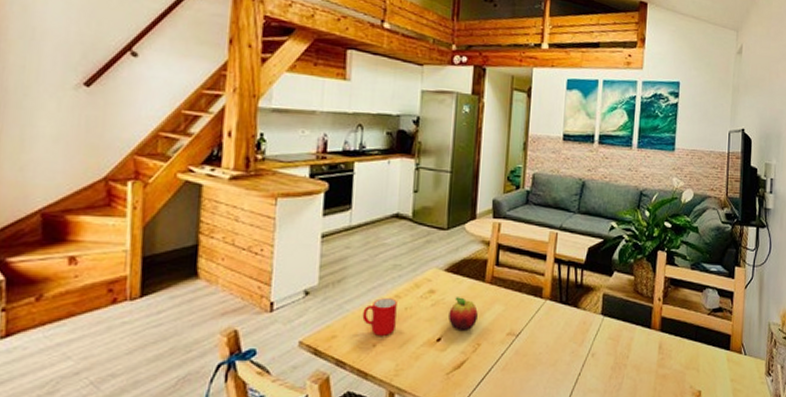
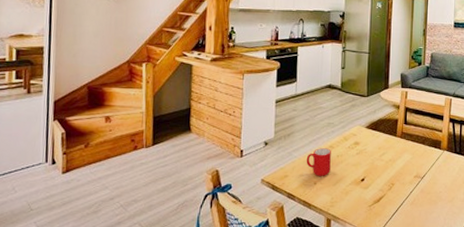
fruit: present [449,297,478,332] -> none [370,148,392,174]

